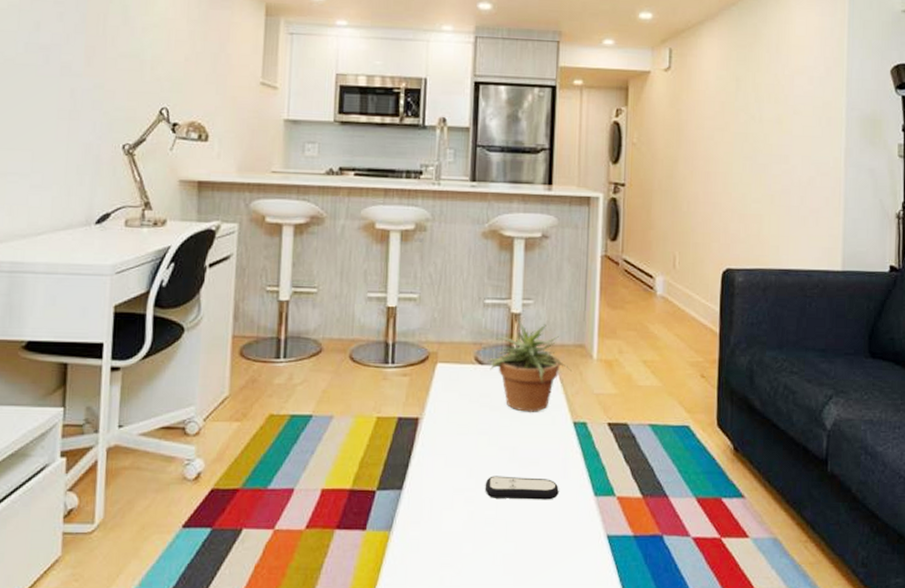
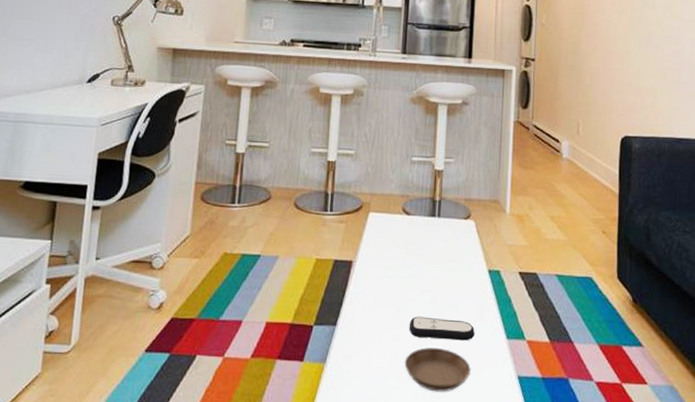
saucer: none [480,509,555,556] -> present [404,347,471,392]
potted plant: present [488,319,572,412] -> none [413,176,487,260]

